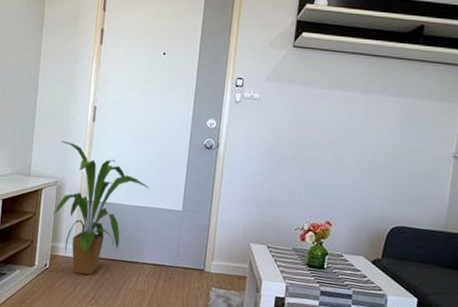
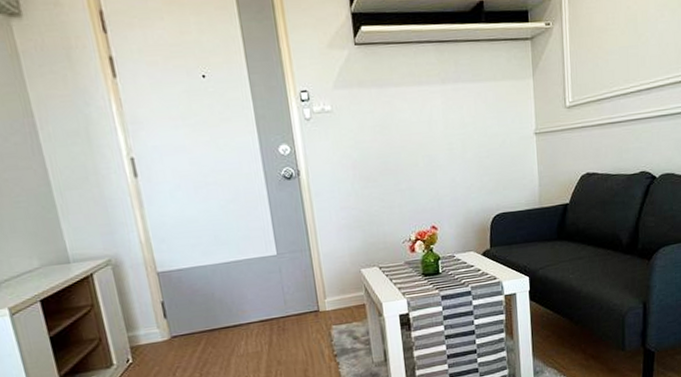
house plant: present [53,140,149,275] -> none [98,208,231,359]

